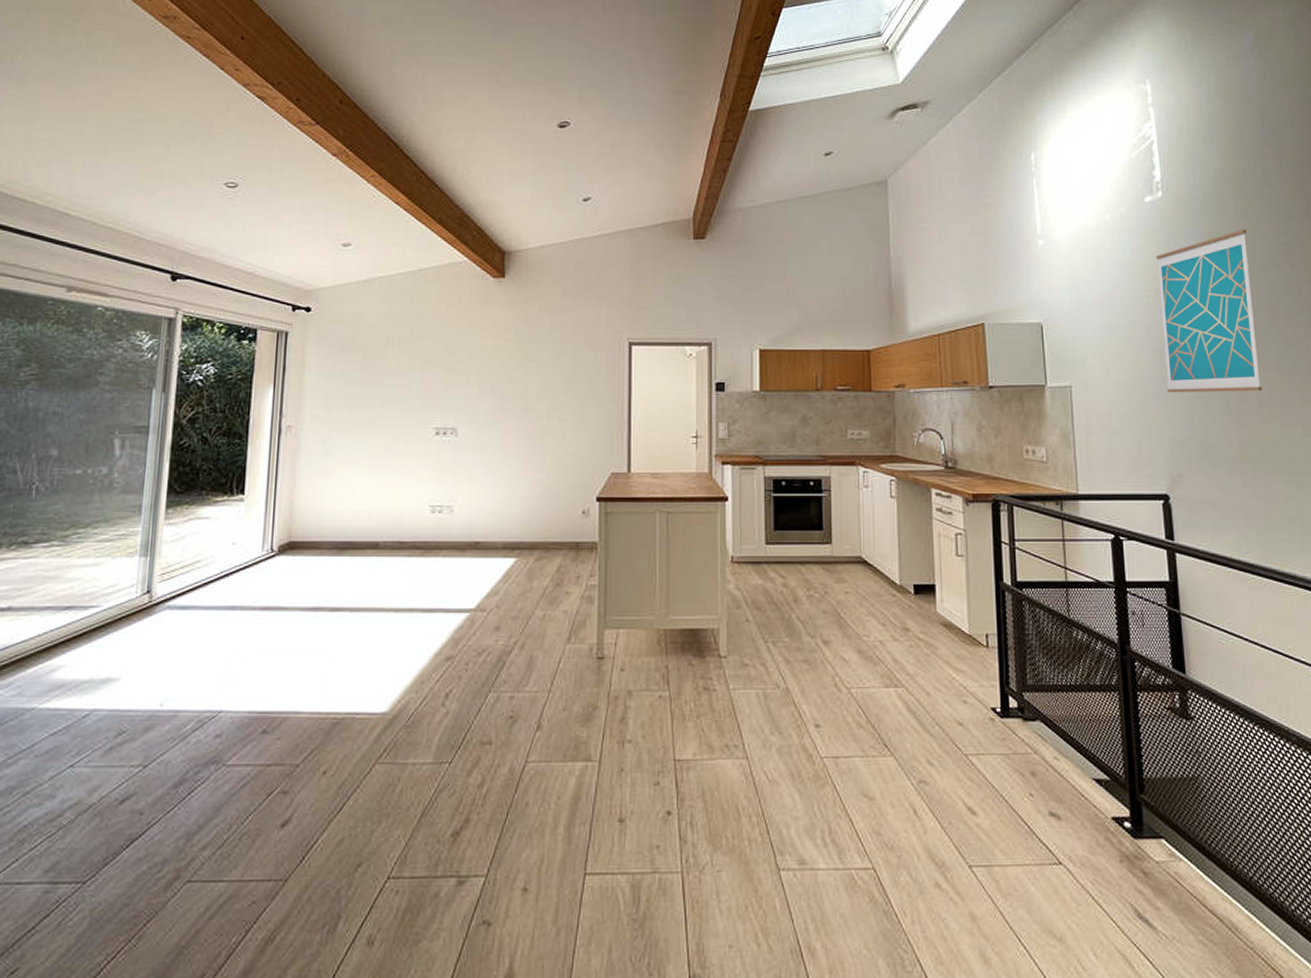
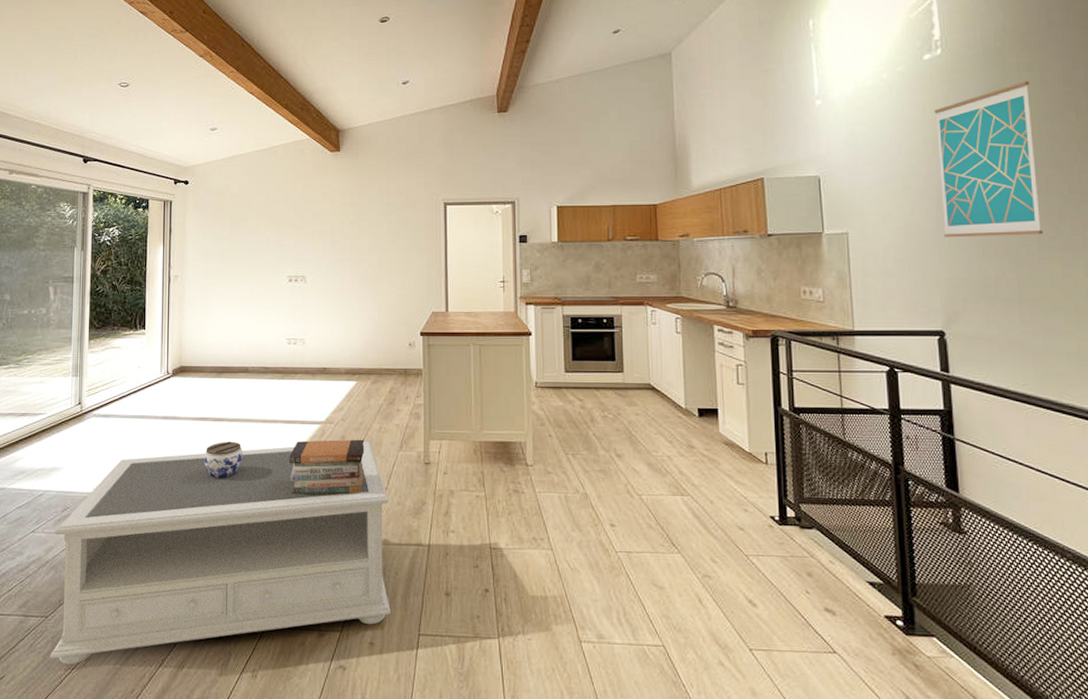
coffee table: none [85,631,552,948] -> present [50,440,391,666]
jar: none [315,637,368,685] -> present [204,441,244,478]
book stack: none [427,630,524,702] -> present [289,439,365,495]

